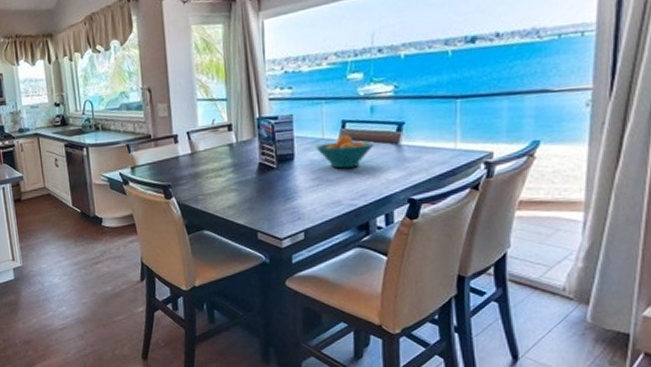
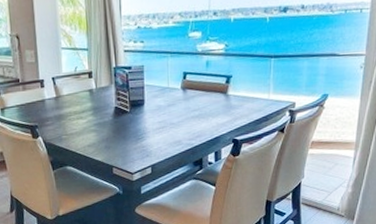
fruit bowl: present [315,134,376,169] -> none [162,84,209,114]

